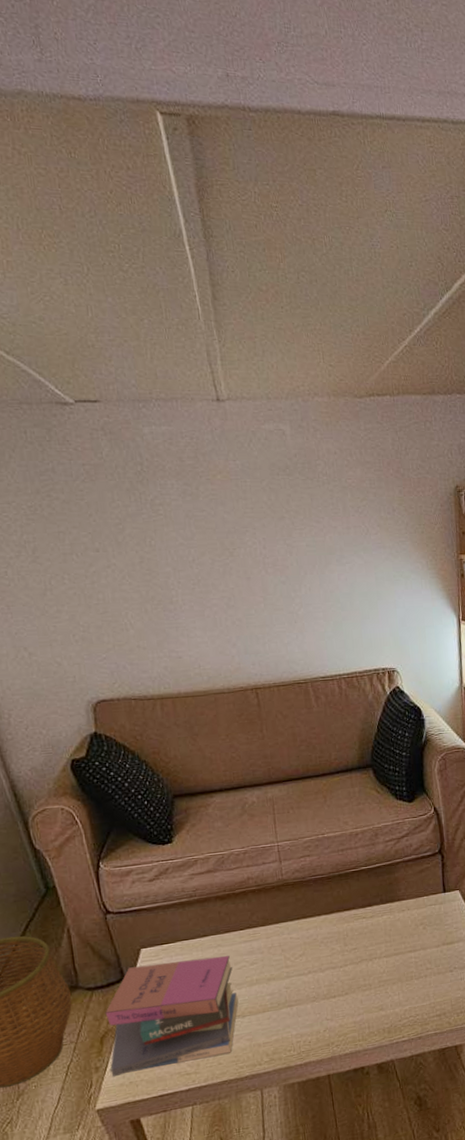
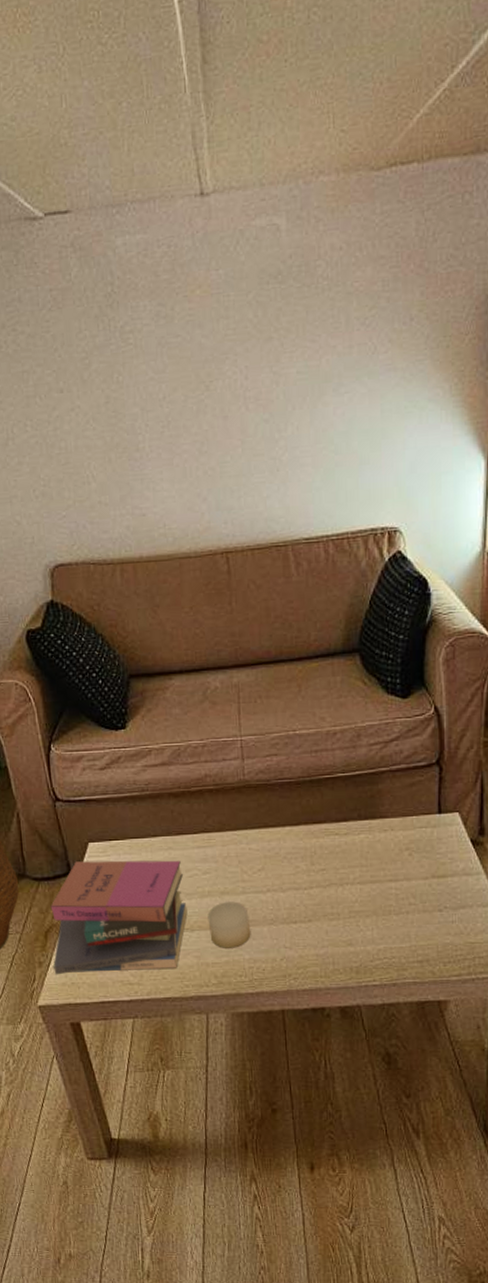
candle: none [257,985,297,1029] -> present [207,901,251,948]

